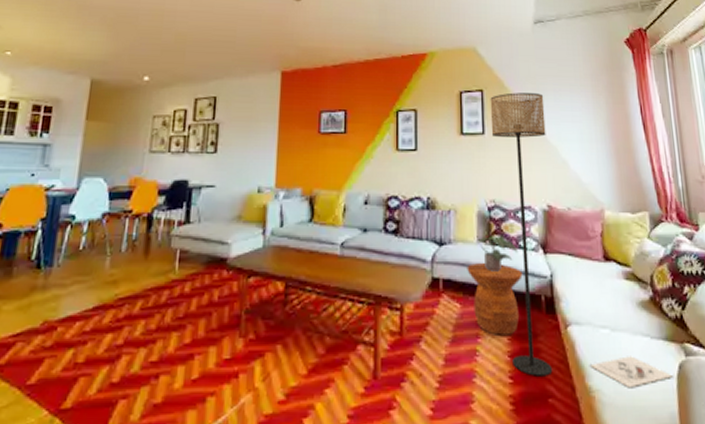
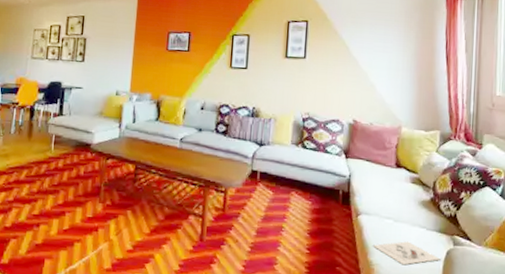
side table: present [467,262,523,335] -> none [280,161,326,218]
potted plant: present [477,235,519,272] -> none [290,141,325,170]
floor lamp: present [490,92,553,377] -> none [310,24,361,251]

